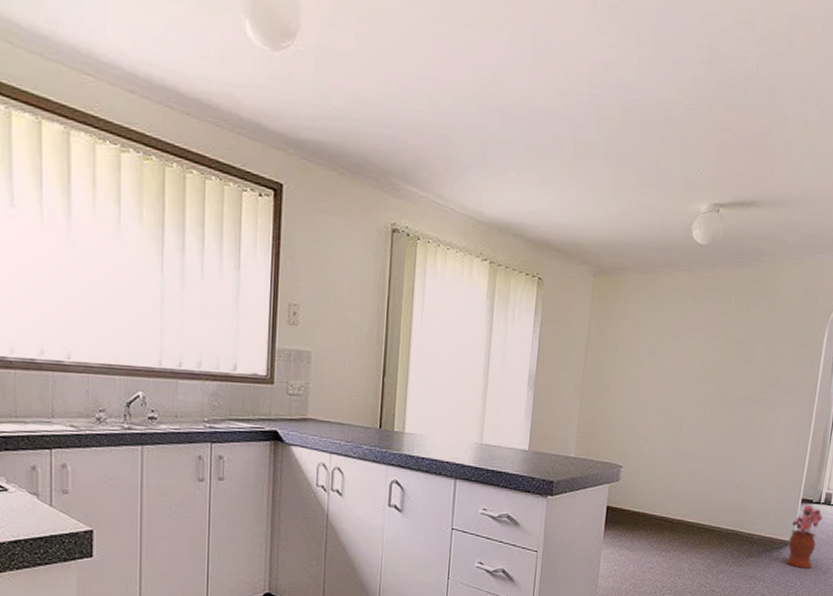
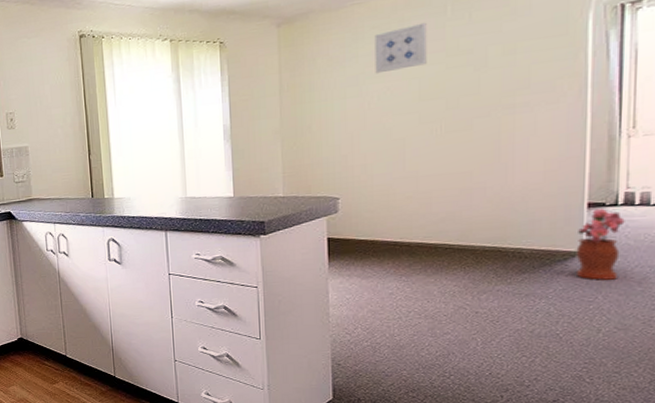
wall art: none [669,305,715,348] -> present [375,22,427,74]

